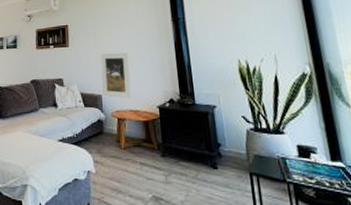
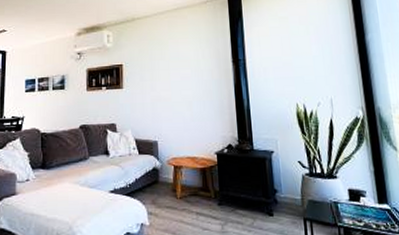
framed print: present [100,53,132,99] -> none [157,96,190,145]

